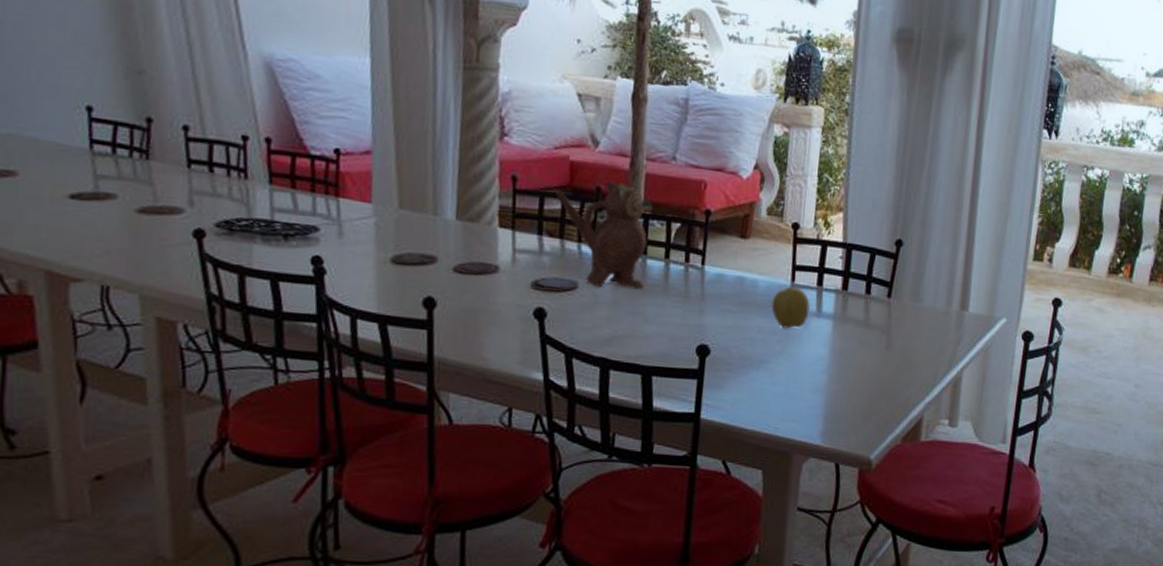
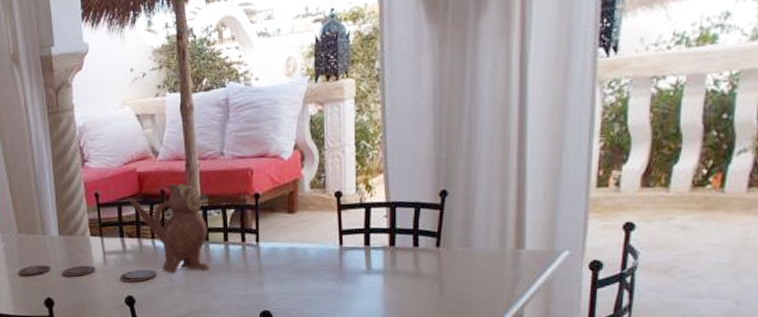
fruit: present [771,287,810,329] -> none [323,249,359,288]

